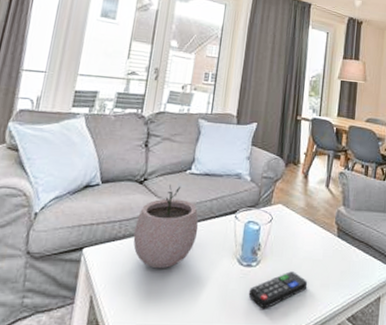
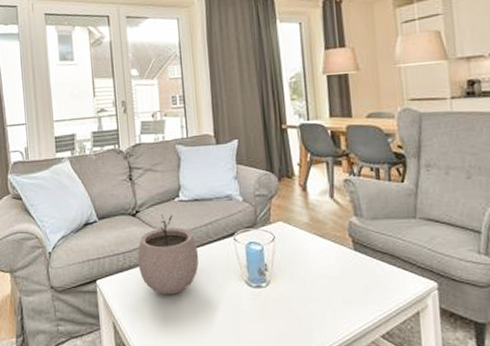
remote control: present [248,271,308,309] -> none [263,290,328,329]

